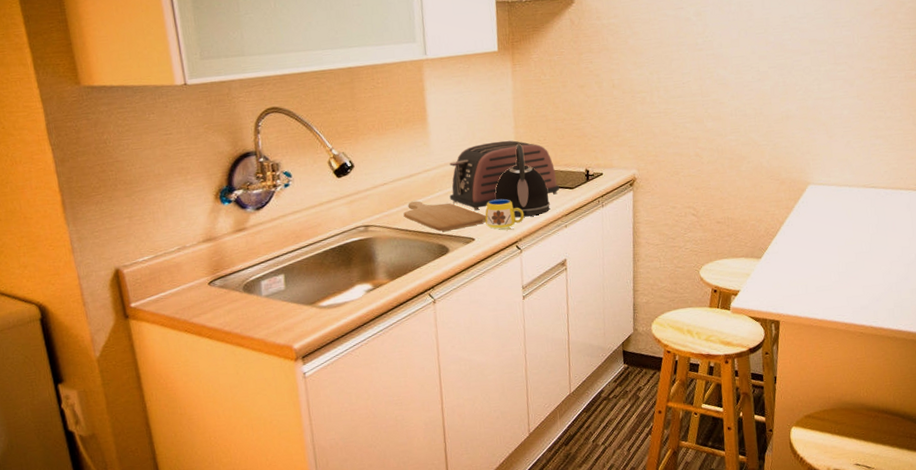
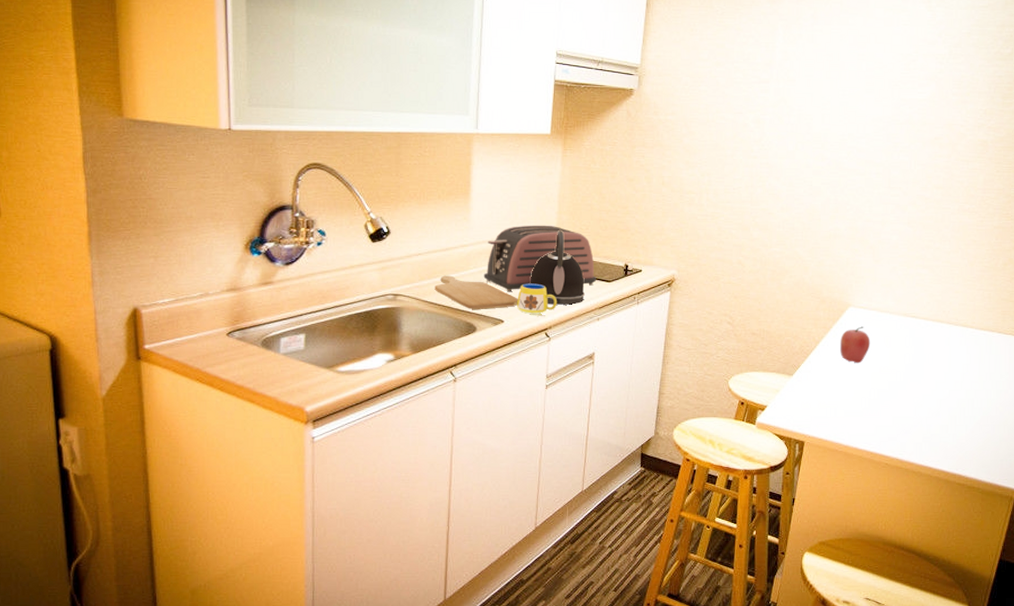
fruit: none [803,202,834,239] -> present [840,326,871,364]

